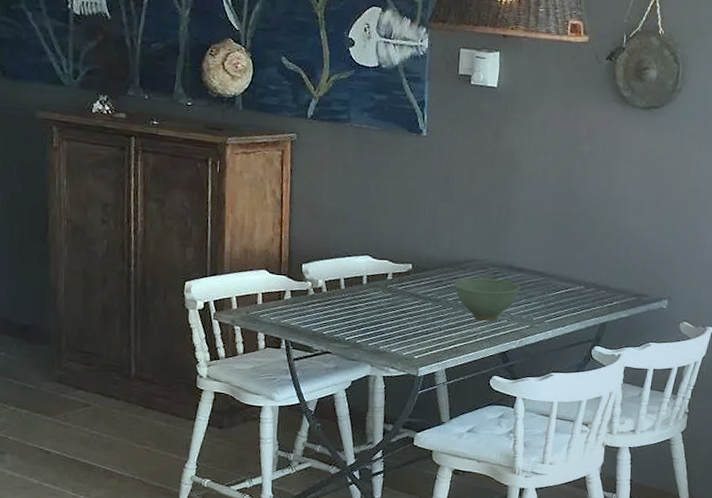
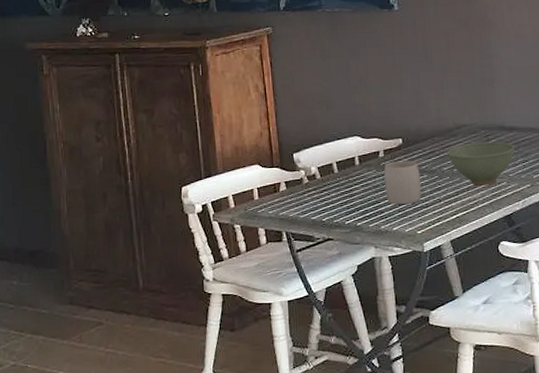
mug: none [388,285,426,329] -> present [383,160,422,205]

